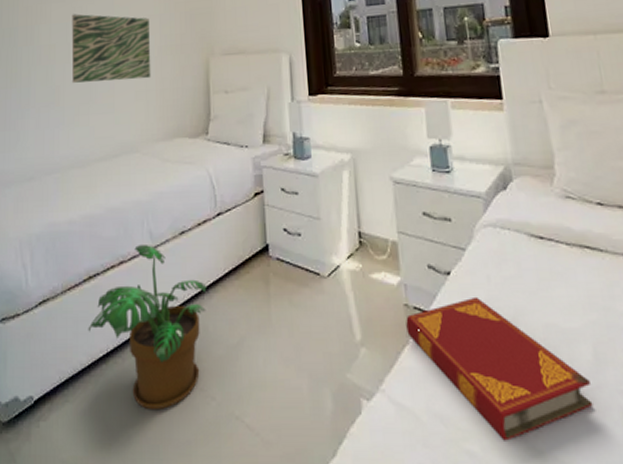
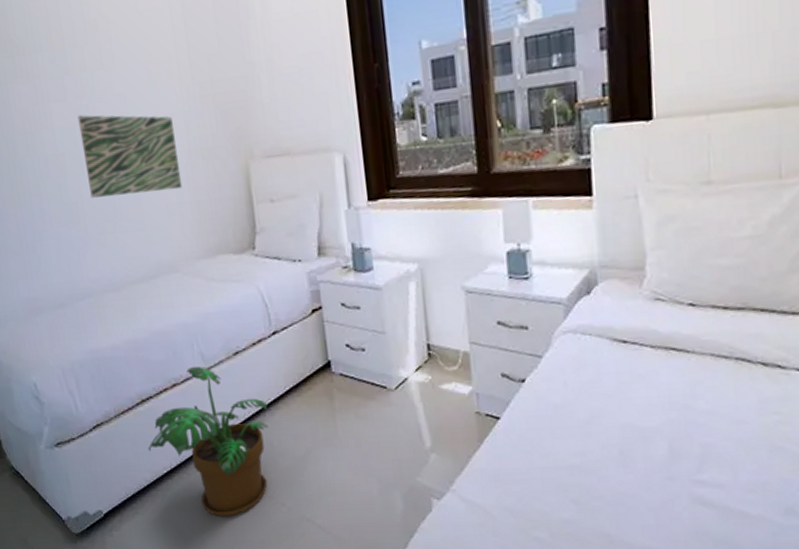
hardback book: present [406,296,593,441] -> none [477,401,663,528]

